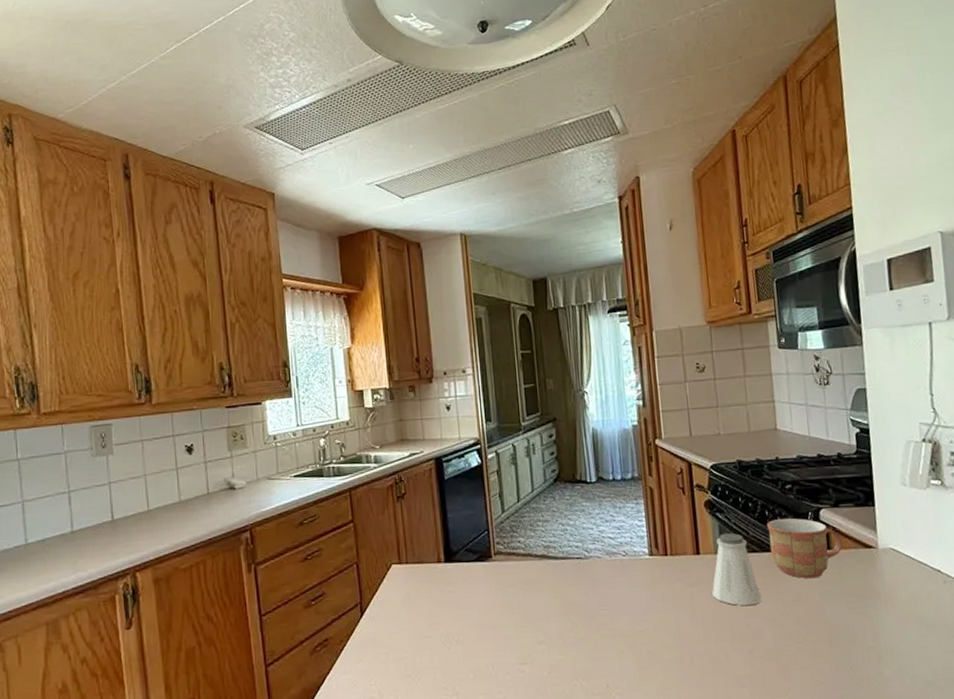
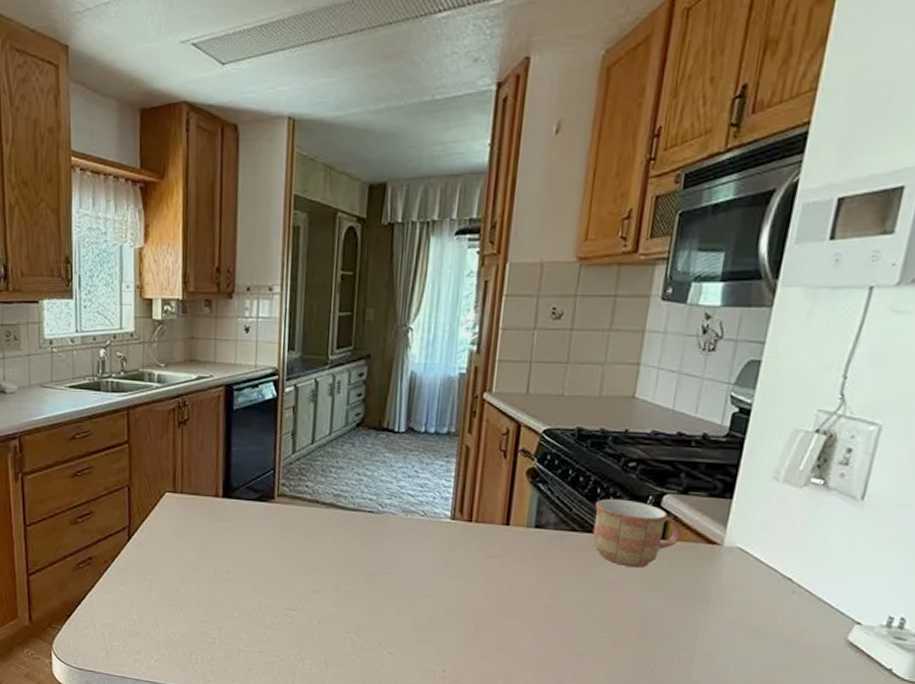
saltshaker: present [712,533,762,606] -> none [514,507,571,586]

